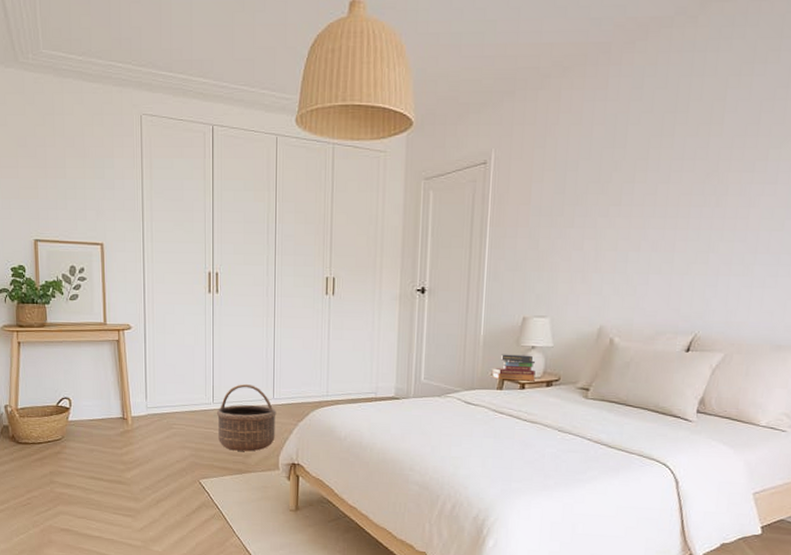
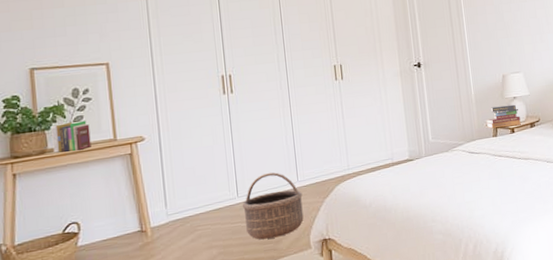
books: none [51,299,84,330] -> present [51,120,91,153]

